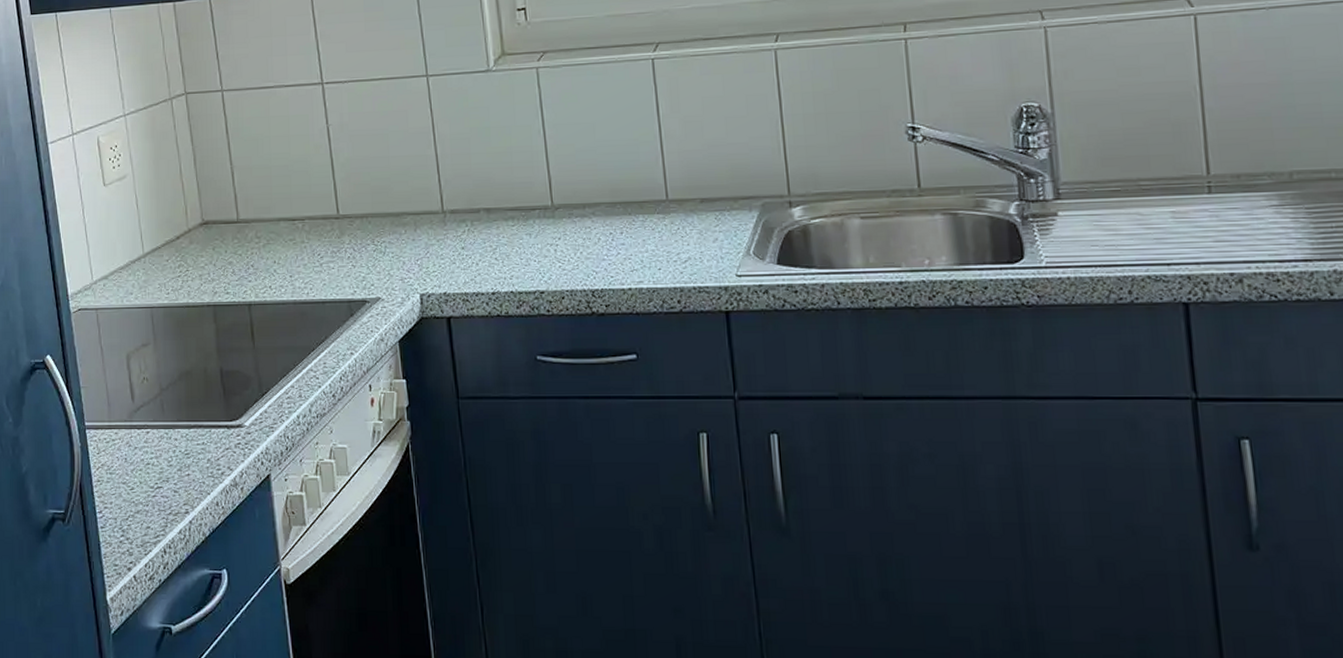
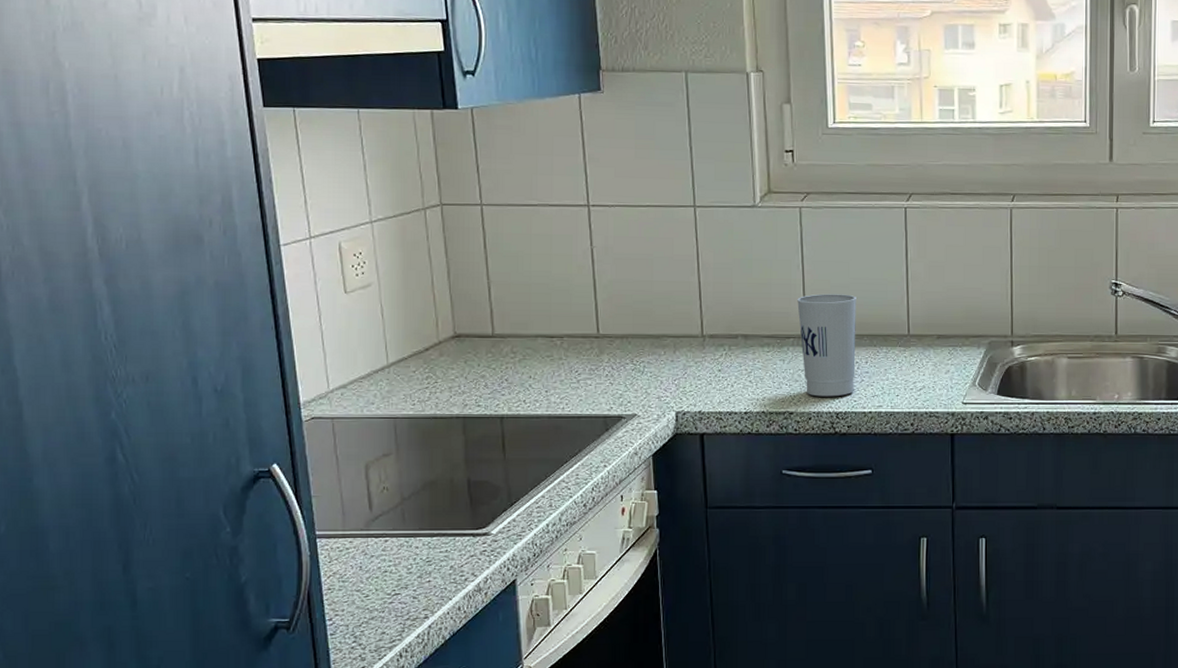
cup: none [540,158,610,273] -> present [797,294,856,397]

